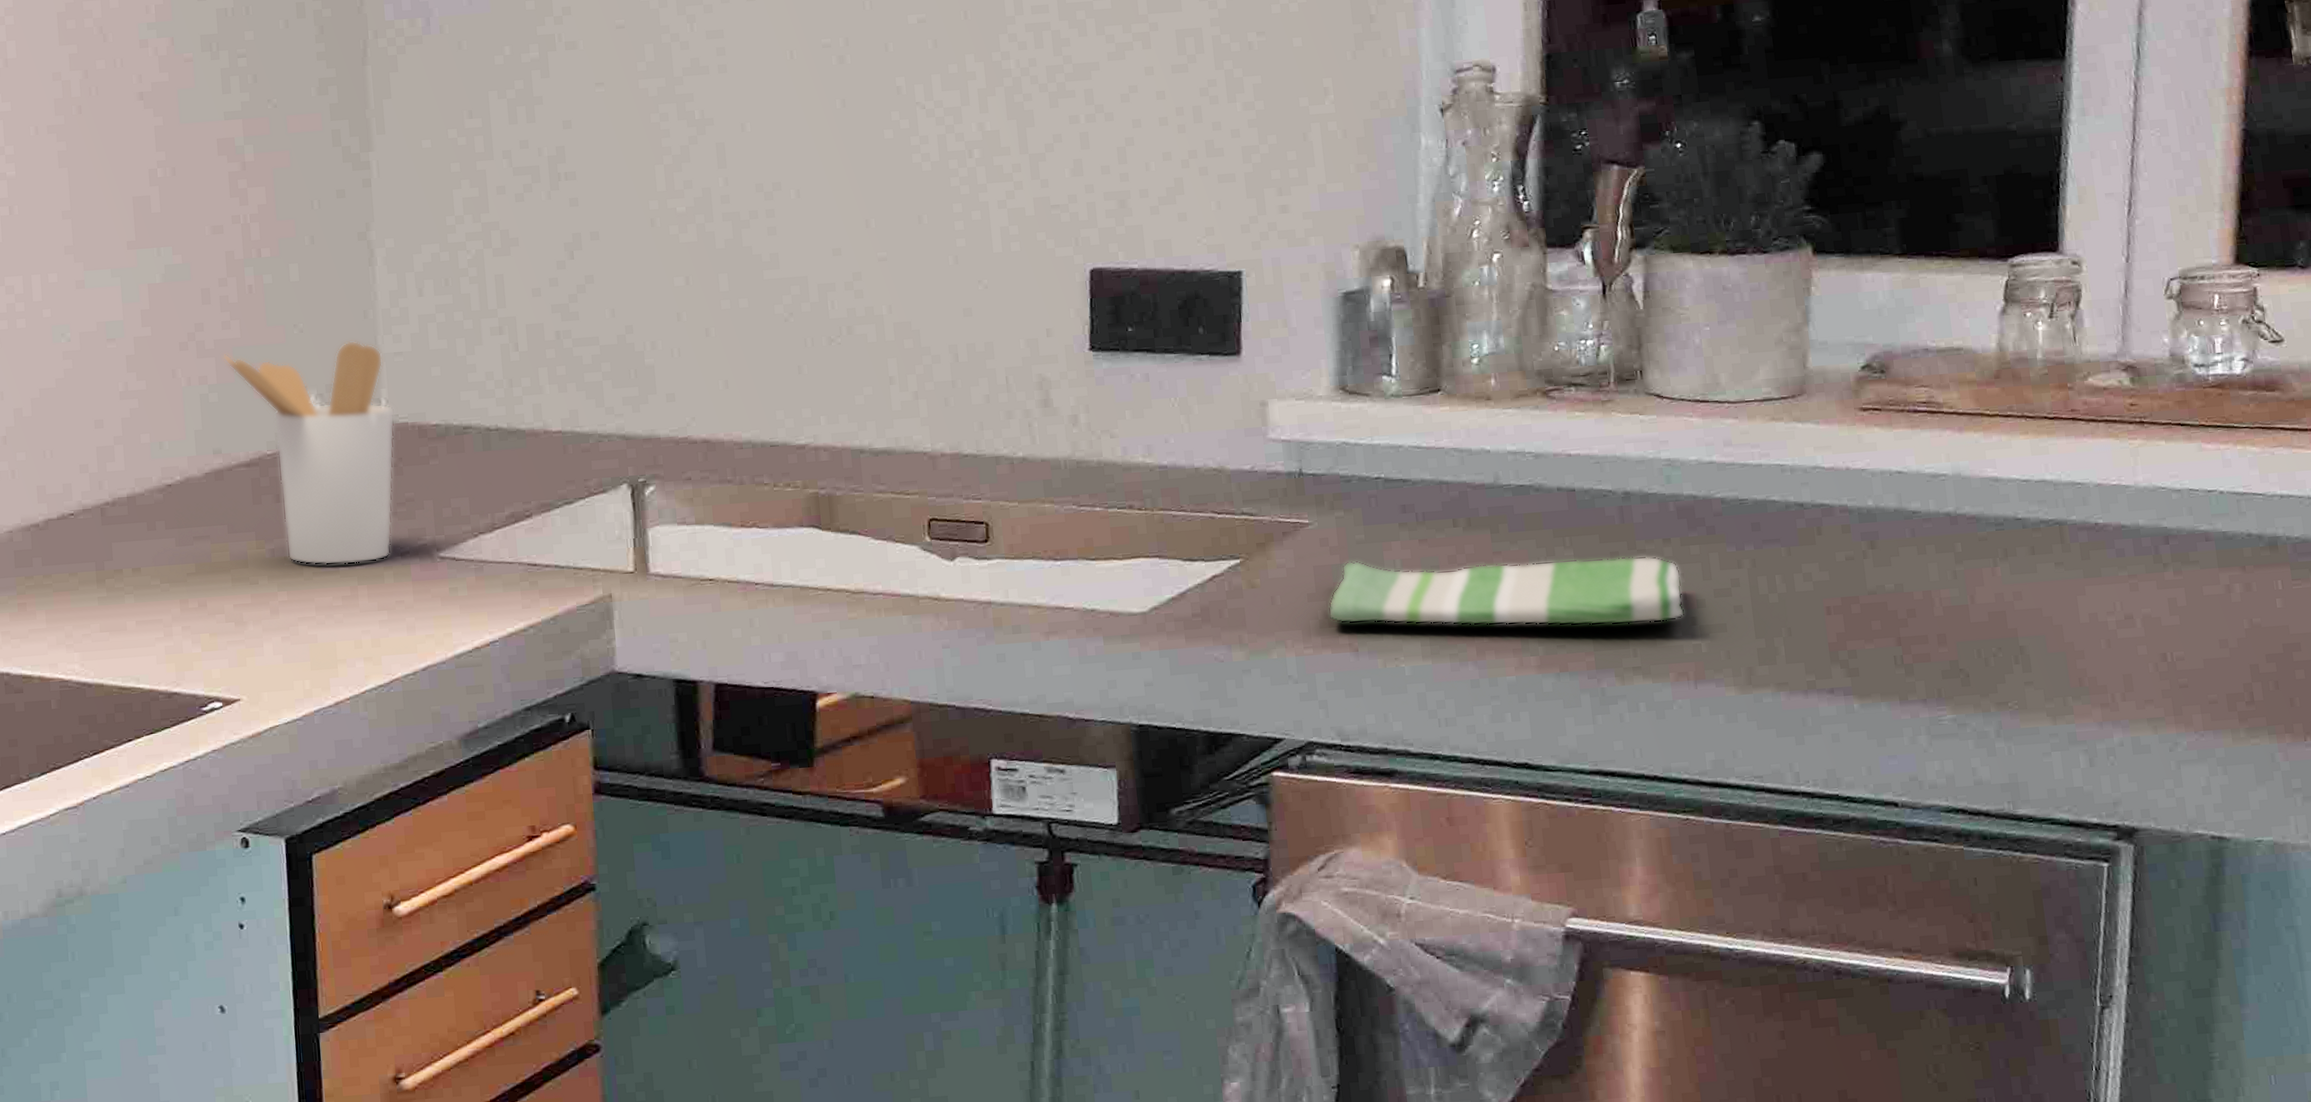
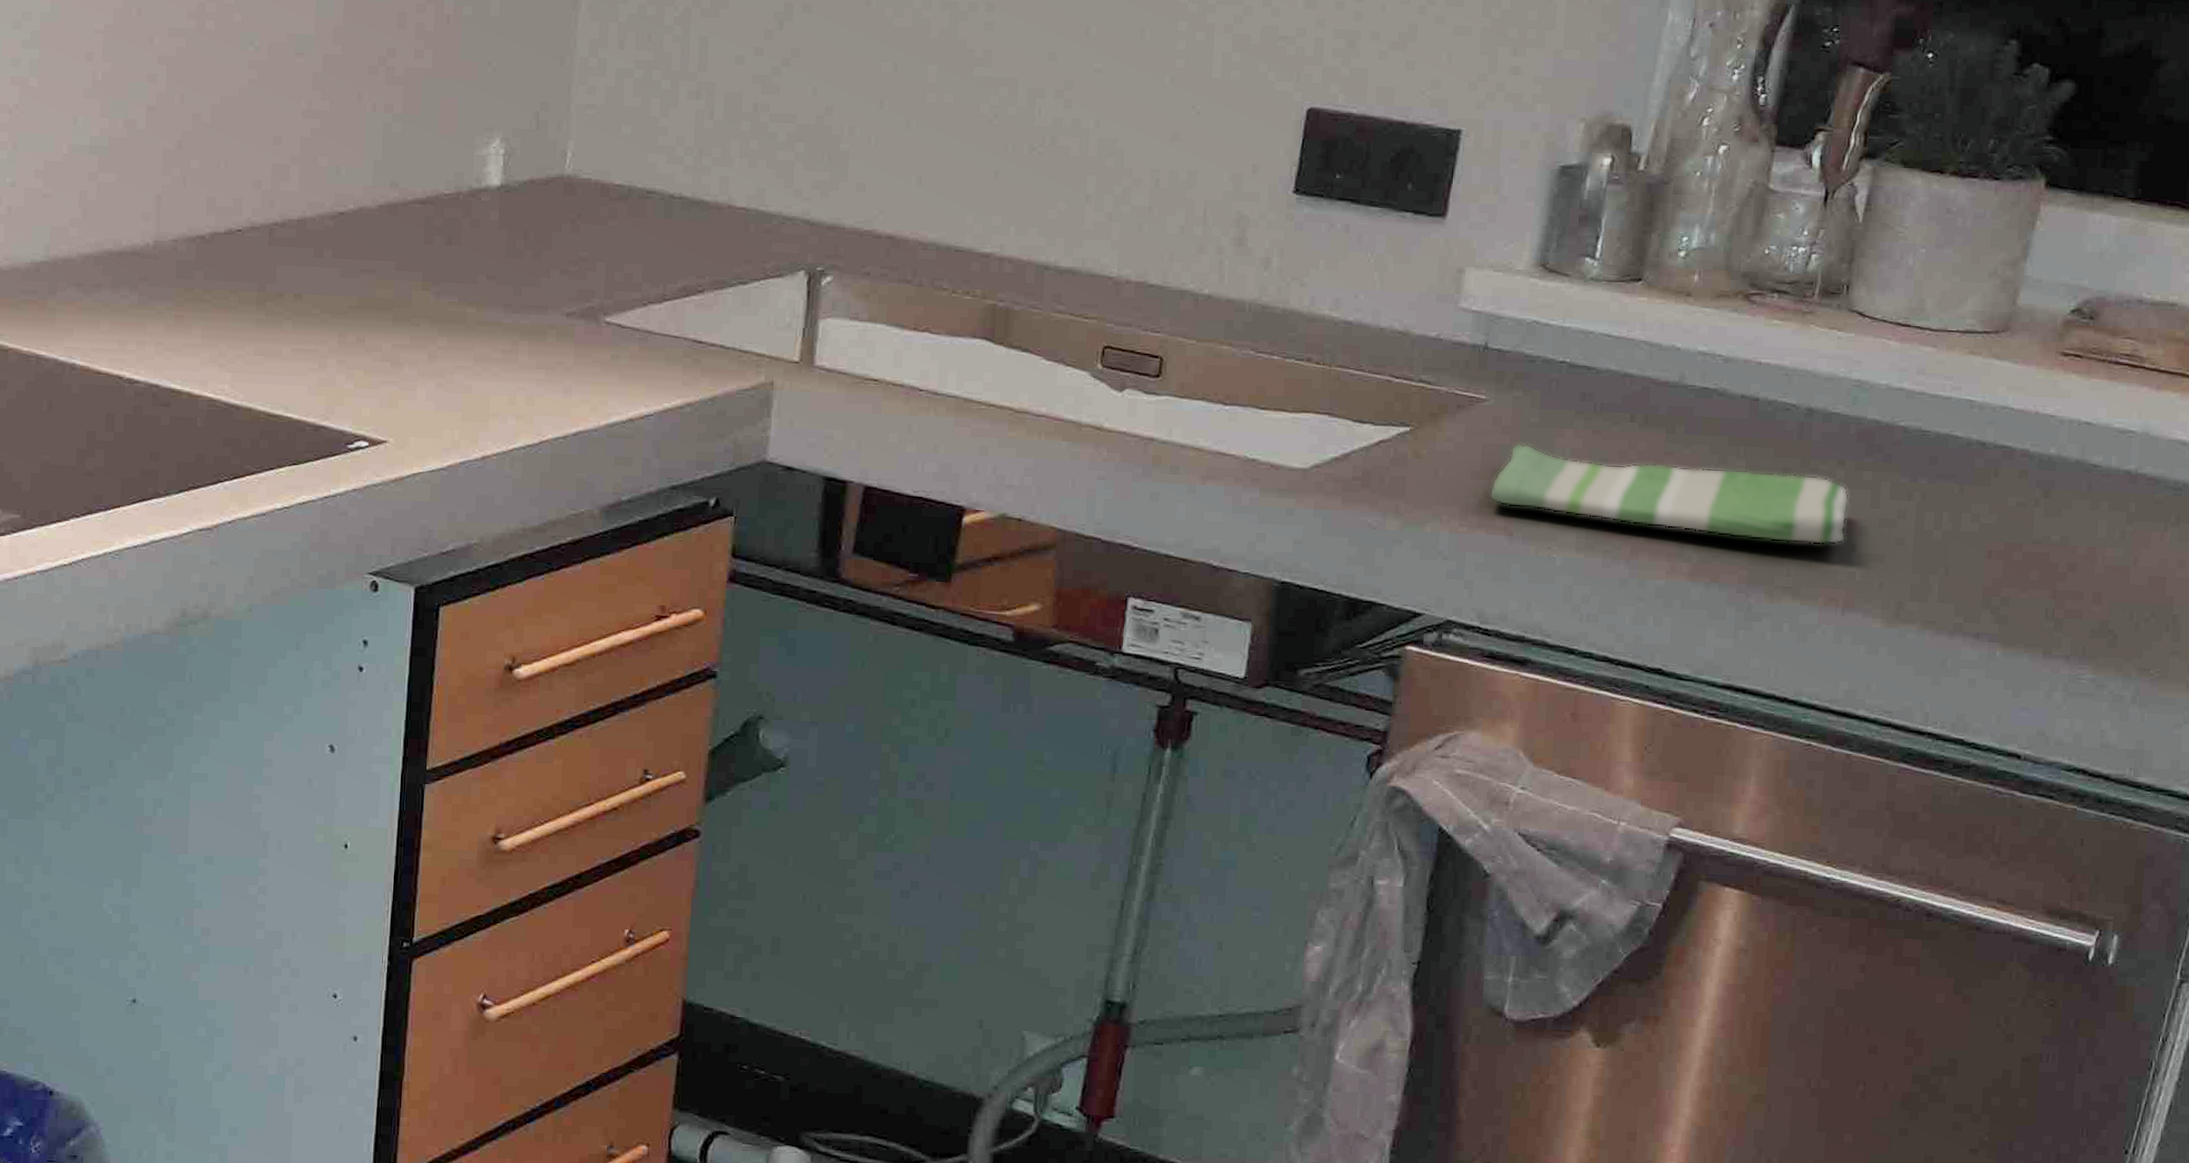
utensil holder: present [223,340,395,566] -> none [411,84,580,319]

